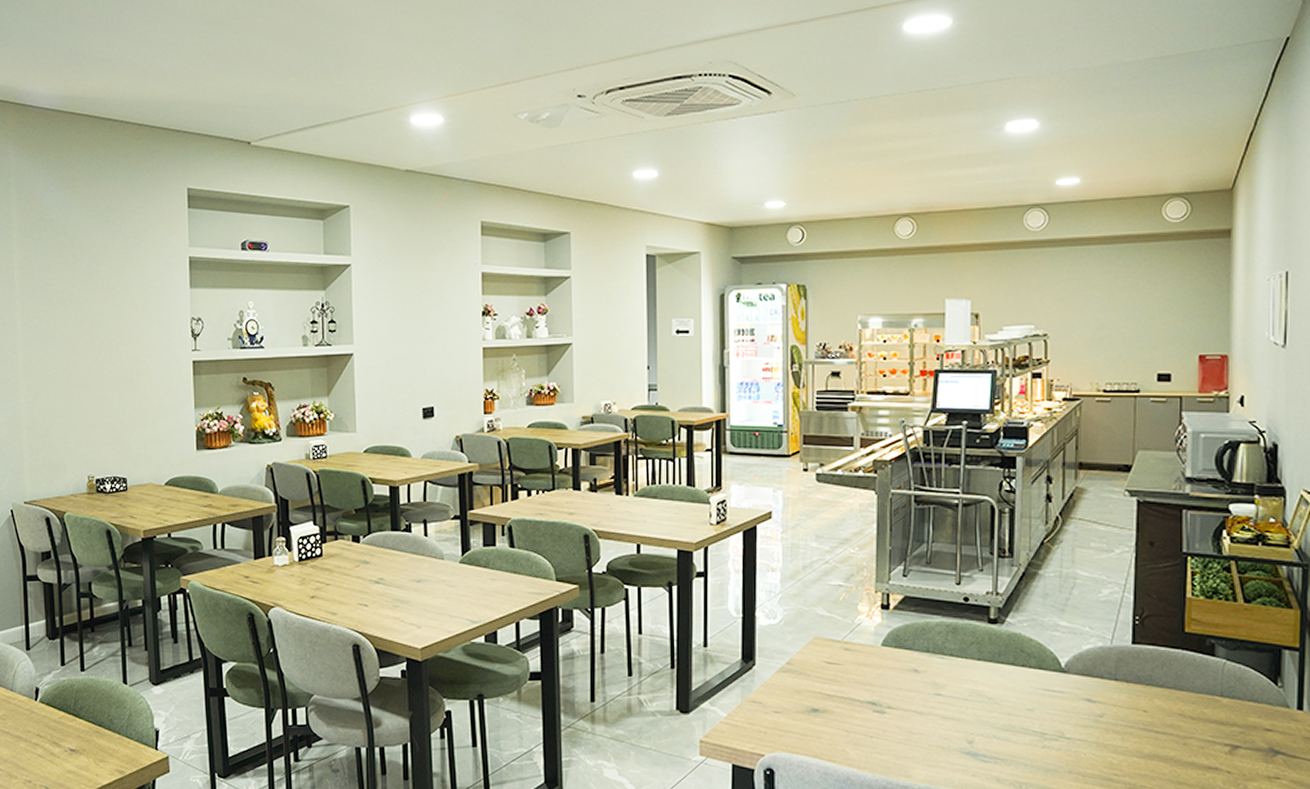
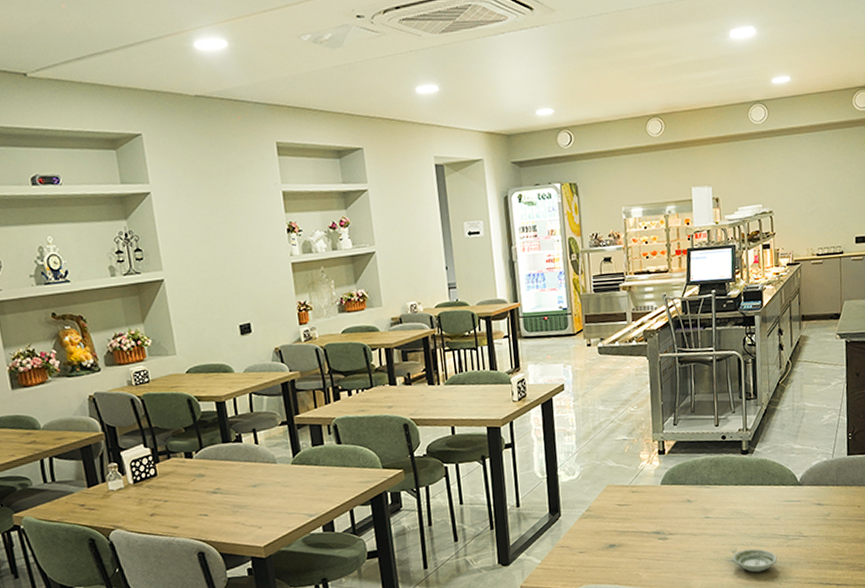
saucer: none [967,742,1028,774] -> present [732,548,777,573]

